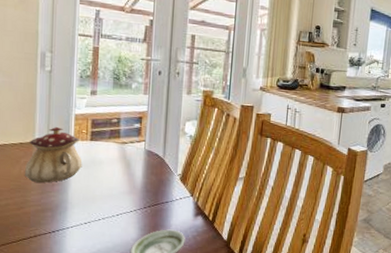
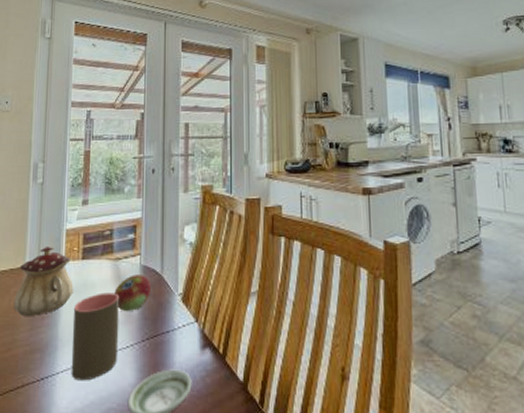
cup: none [80,168,125,235] -> present [71,292,120,381]
fruit: none [120,157,154,185] -> present [114,275,152,311]

